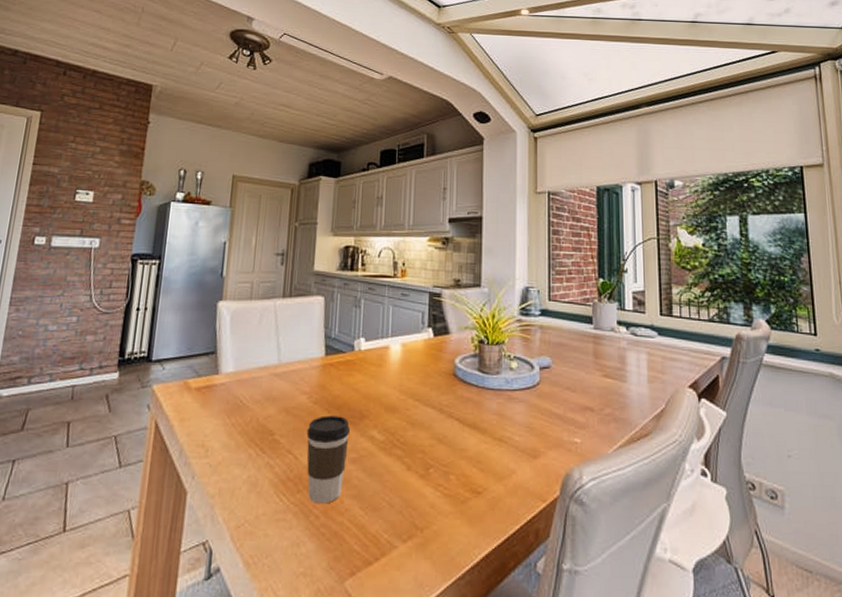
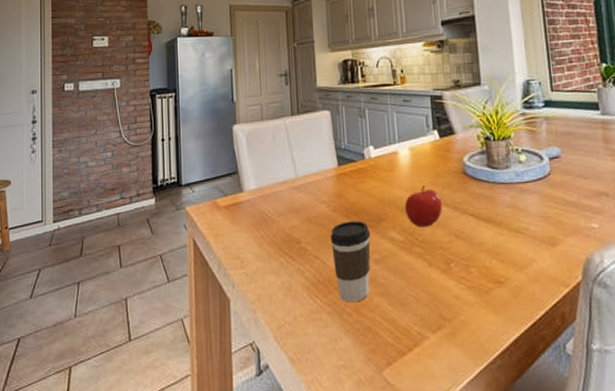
fruit: none [389,384,428,429] -> present [404,186,442,228]

